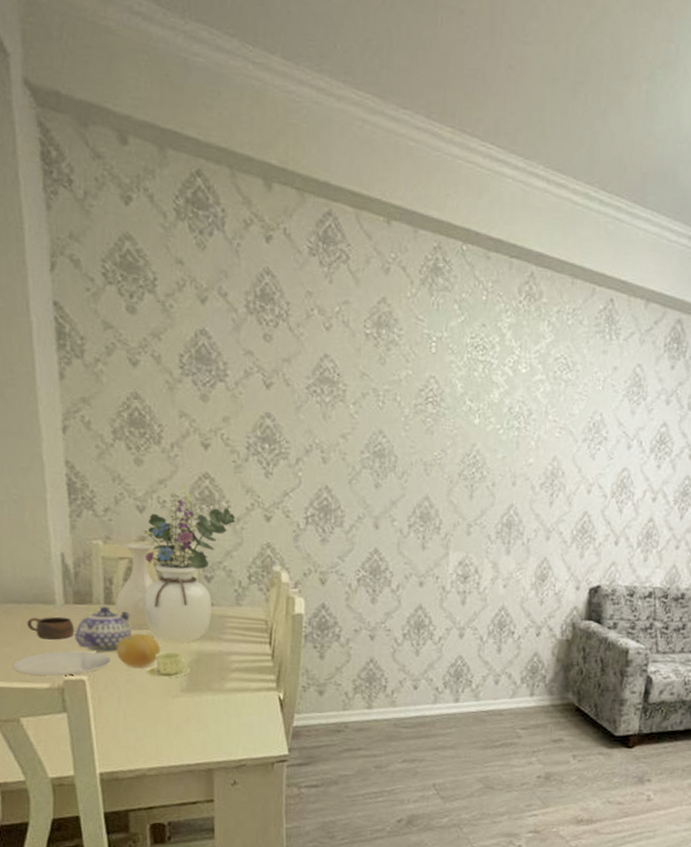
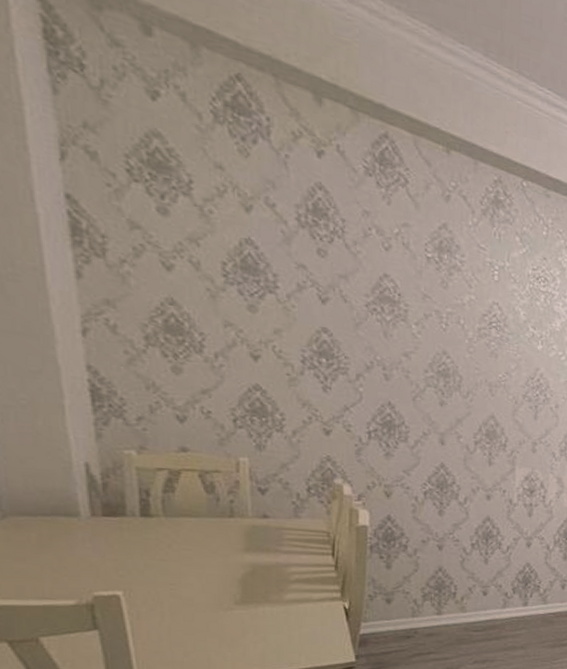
plate: present [13,650,111,677] -> none [28,565,151,593]
cup: present [26,616,75,640] -> none [44,529,105,554]
teapot: present [75,606,131,652] -> none [105,519,174,566]
vase: present [115,543,155,631] -> none [153,453,201,544]
fruit: present [116,633,161,668] -> none [156,546,210,581]
bouquet: present [139,484,235,643] -> none [181,395,291,556]
cup and saucer: present [147,651,191,678] -> none [194,564,246,591]

